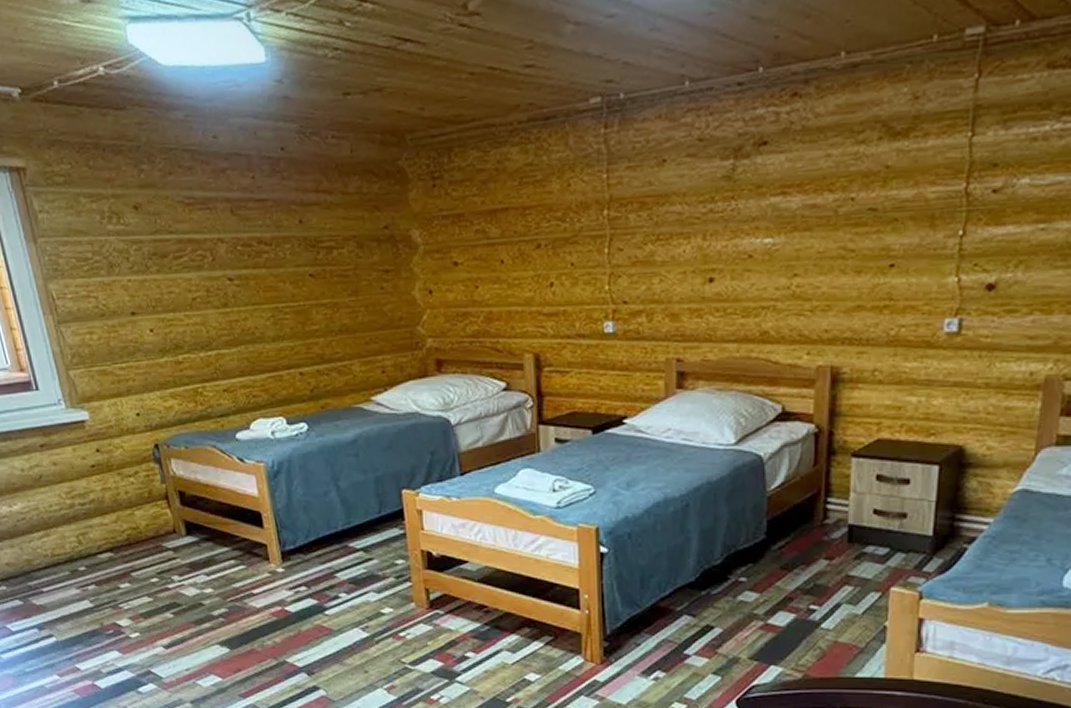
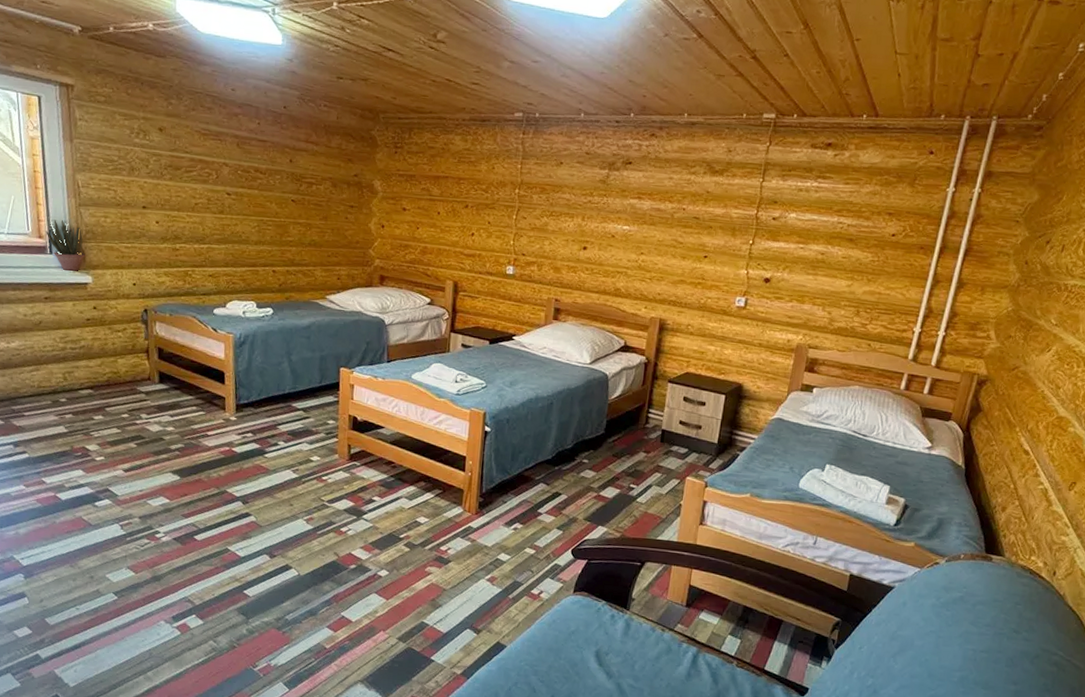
potted plant: none [27,345,76,409] -> present [46,220,85,272]

